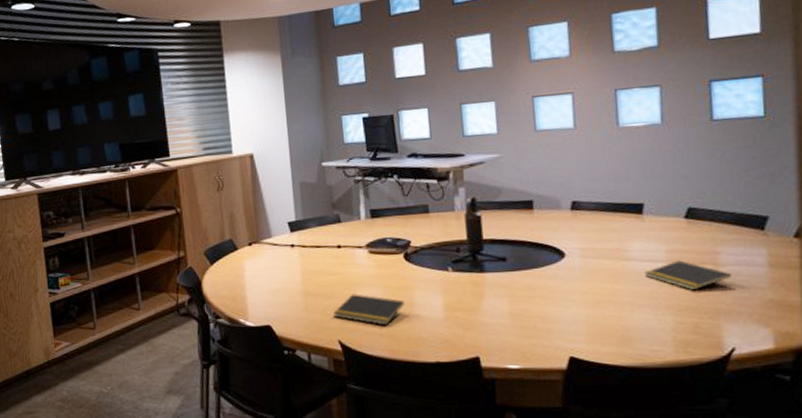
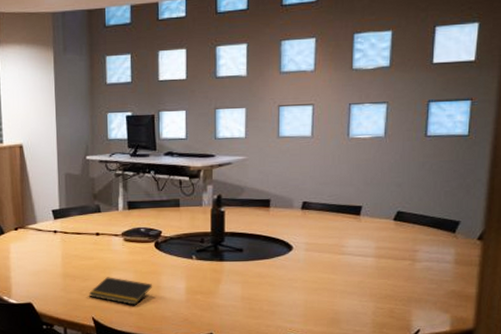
notepad: present [644,260,731,291] -> none [355,256,425,282]

